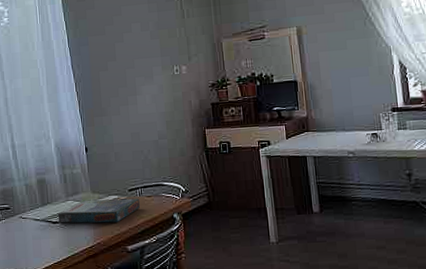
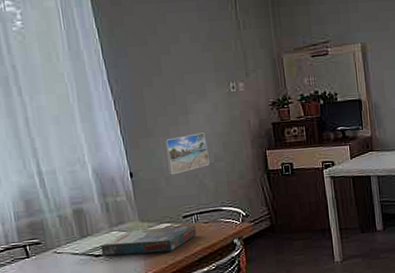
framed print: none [114,112,154,151] -> present [163,132,210,175]

